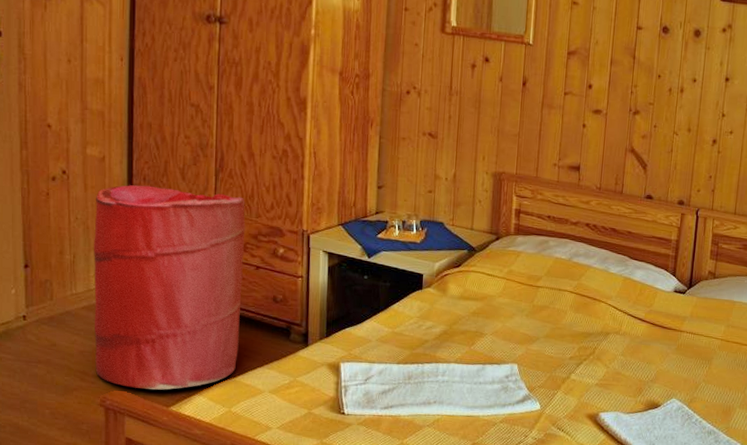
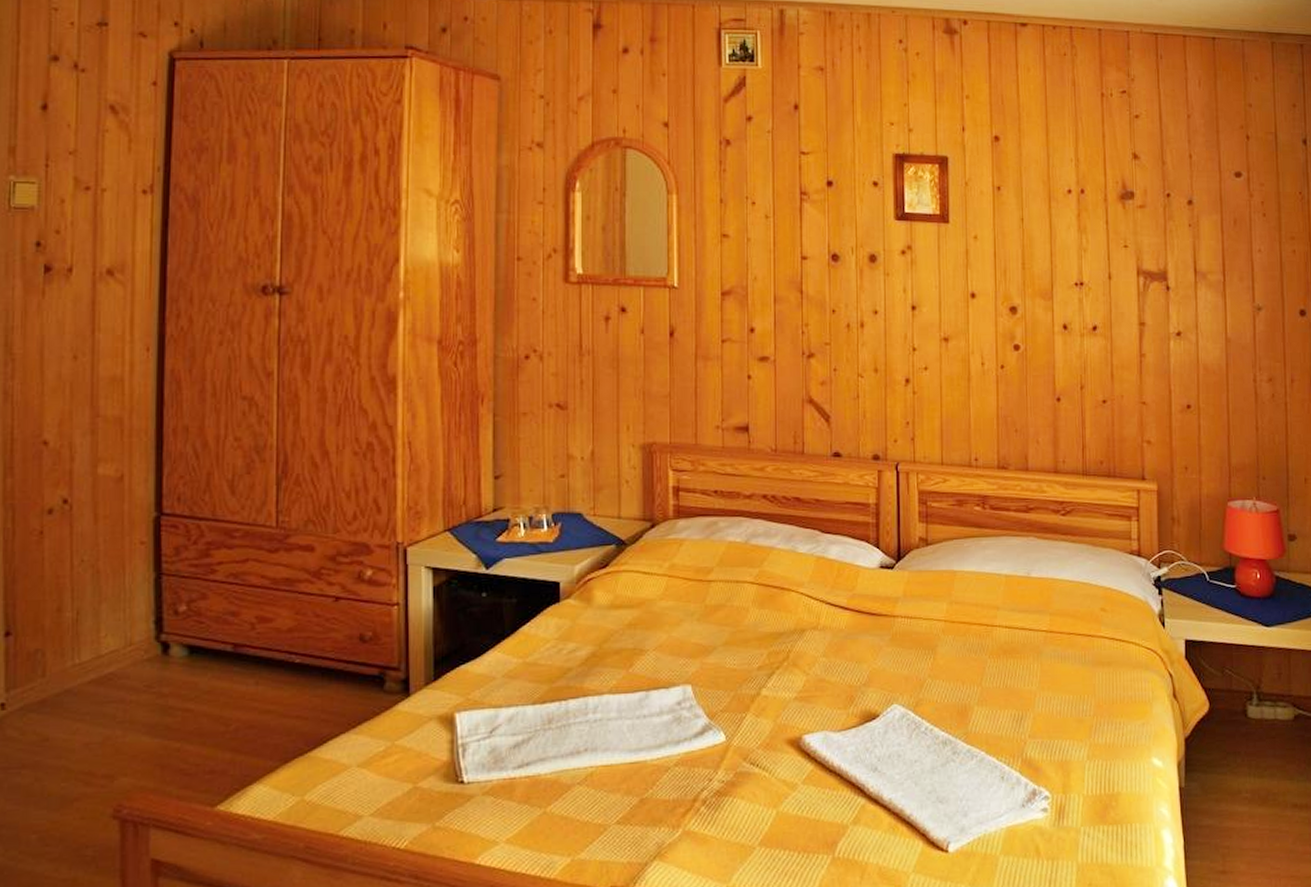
laundry hamper: present [94,185,246,390] -> none [106,507,319,786]

